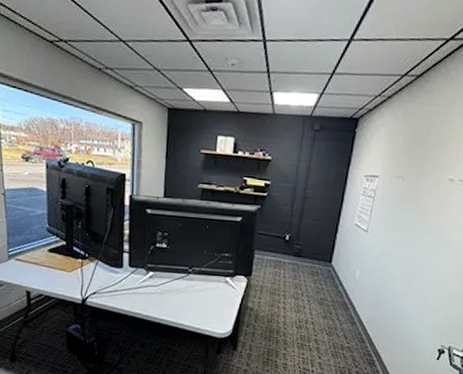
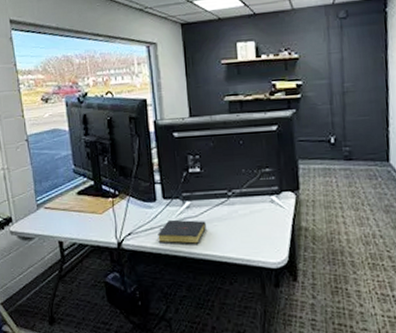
bible: none [120,285,165,310] -> present [158,219,206,245]

